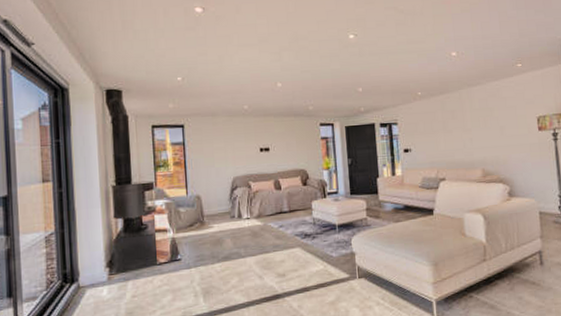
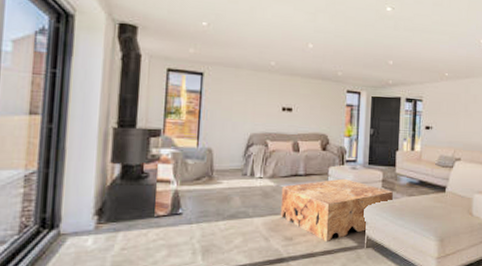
coffee table: none [269,211,379,275] -> present [280,178,393,241]

